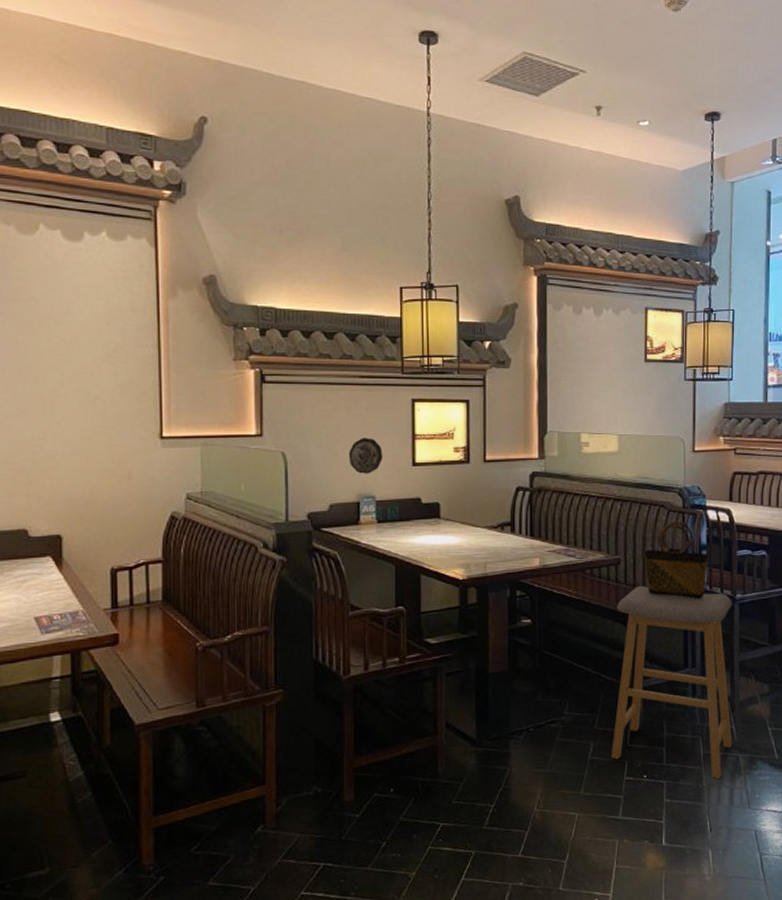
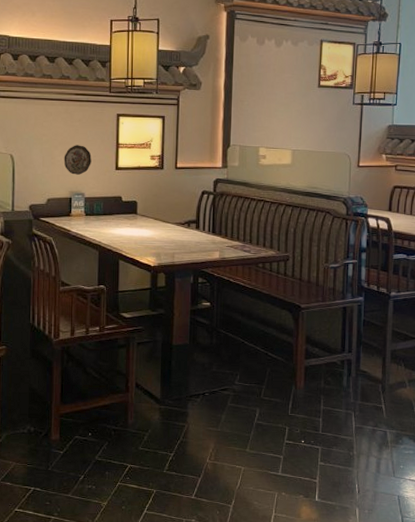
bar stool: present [611,585,733,780] -> none [274,279,387,450]
handbag: present [644,521,709,599] -> none [310,227,368,294]

